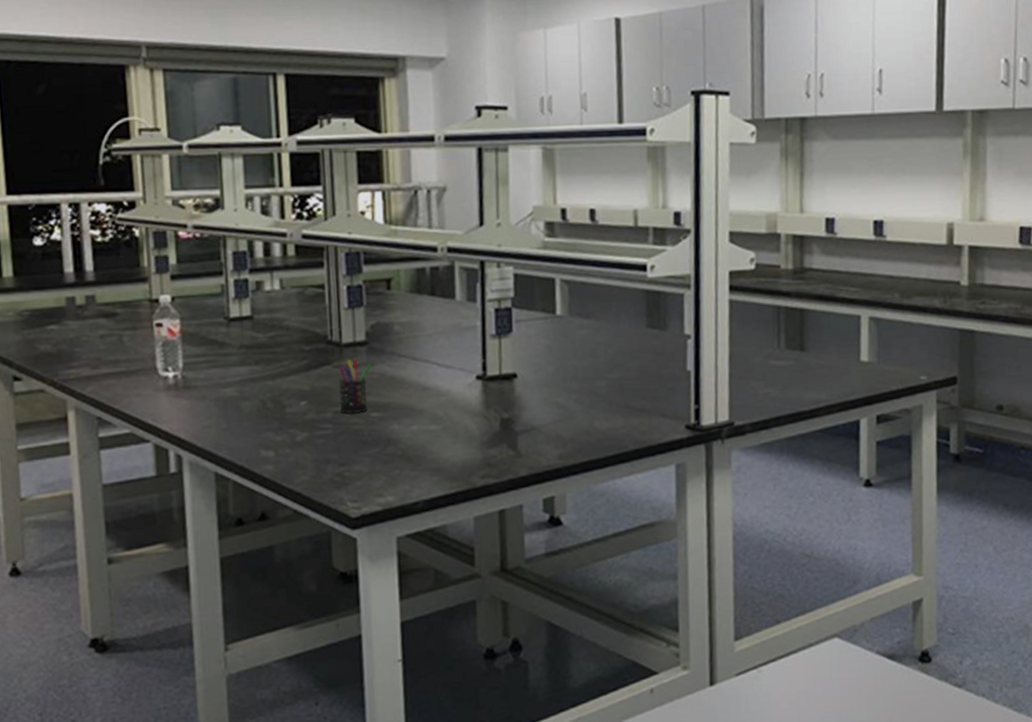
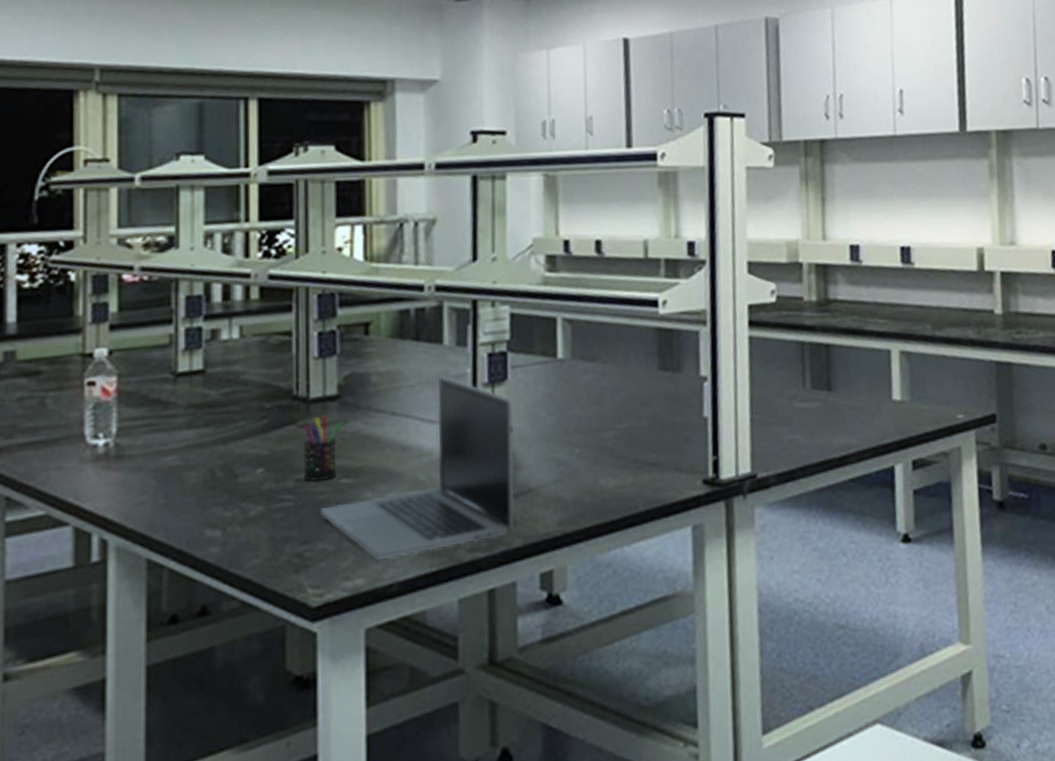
laptop: none [355,327,520,481] -> present [320,375,515,560]

